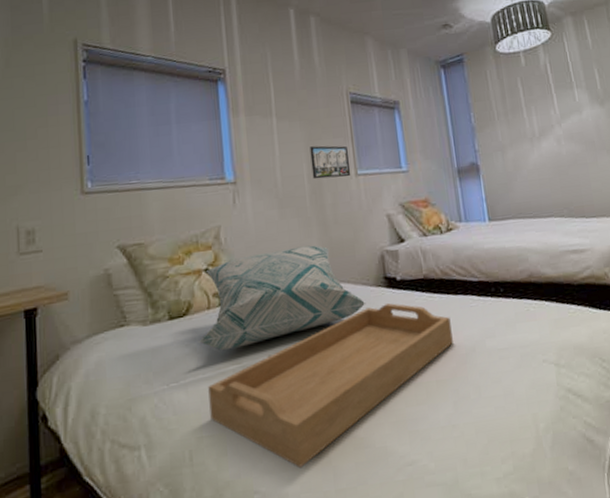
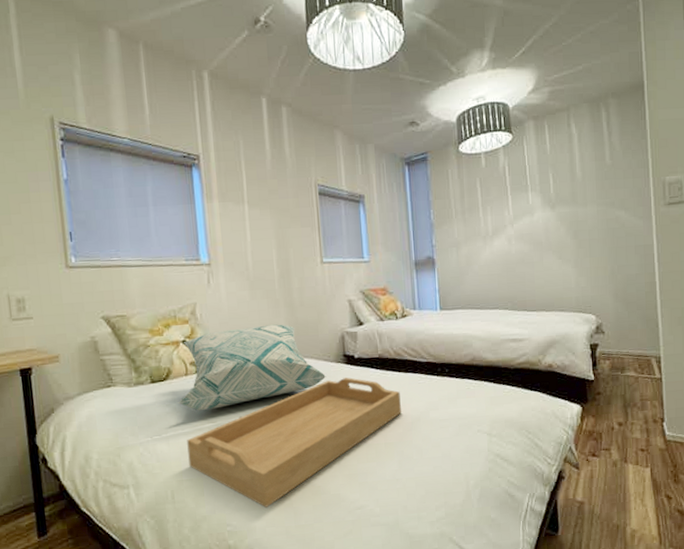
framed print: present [310,145,351,180] -> none [279,233,317,265]

